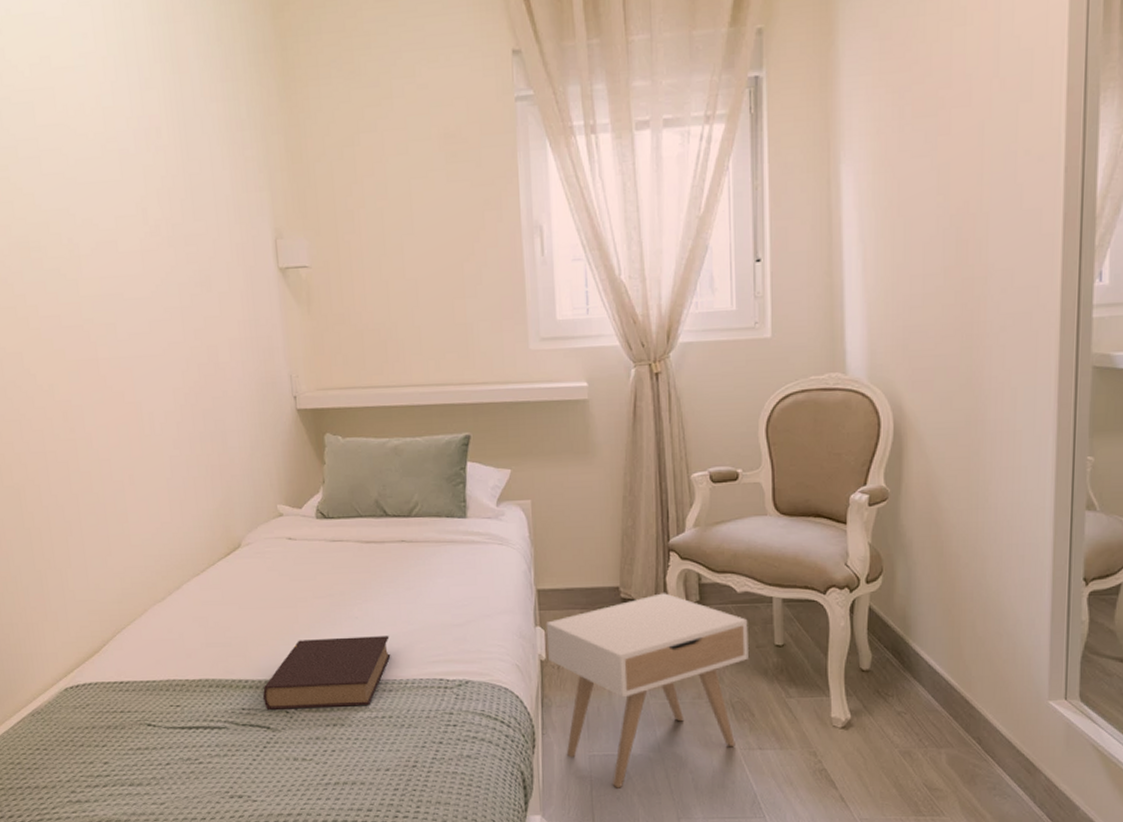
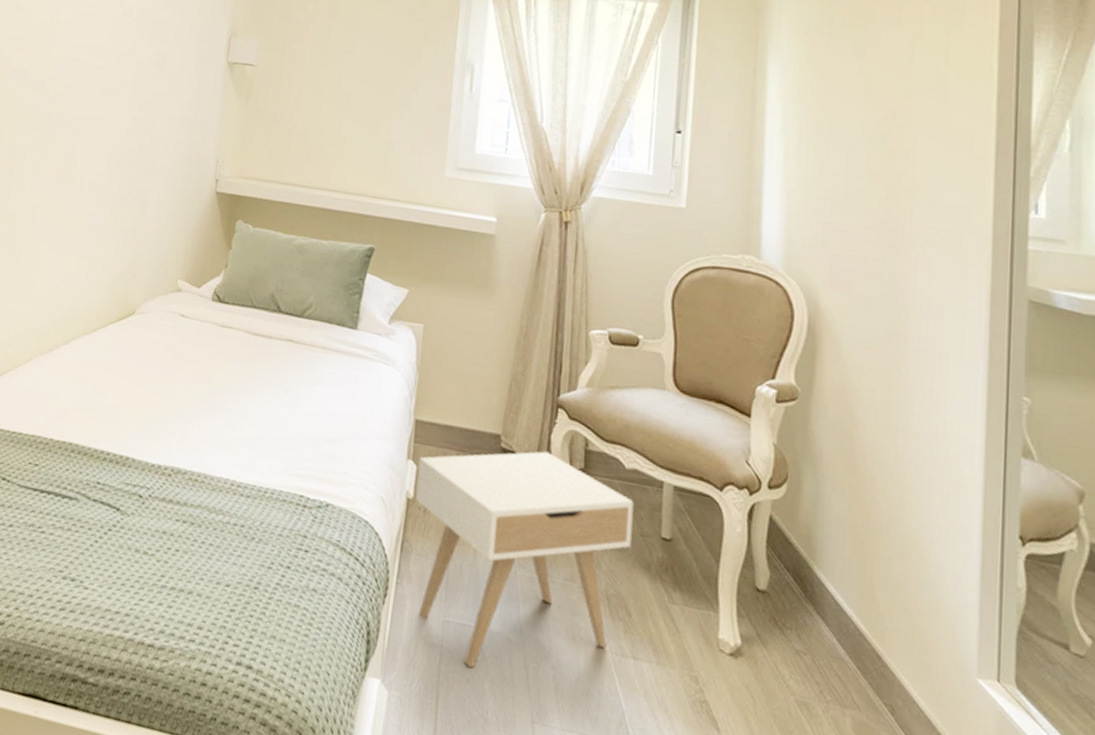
book: present [262,636,391,710] -> none [119,421,258,508]

